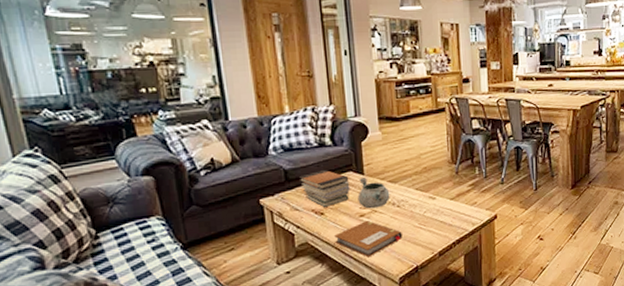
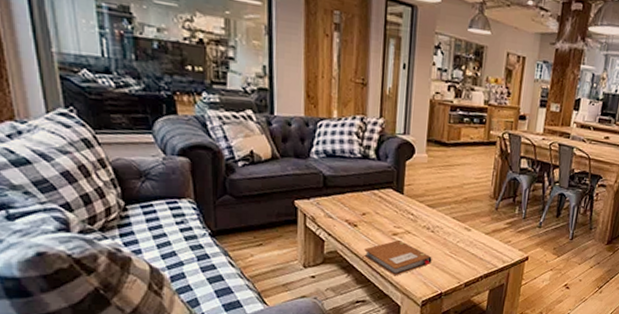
book stack: present [298,169,350,207] -> none [337,181,388,220]
decorative bowl: present [357,177,390,209] -> none [393,197,426,230]

